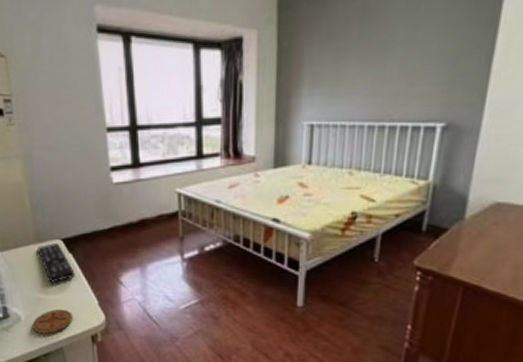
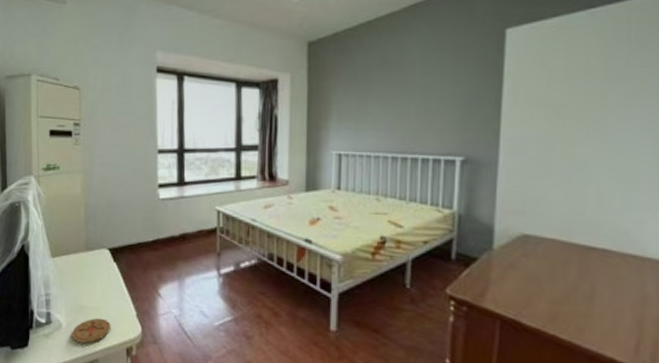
remote control: present [37,242,75,283] -> none [86,251,117,291]

